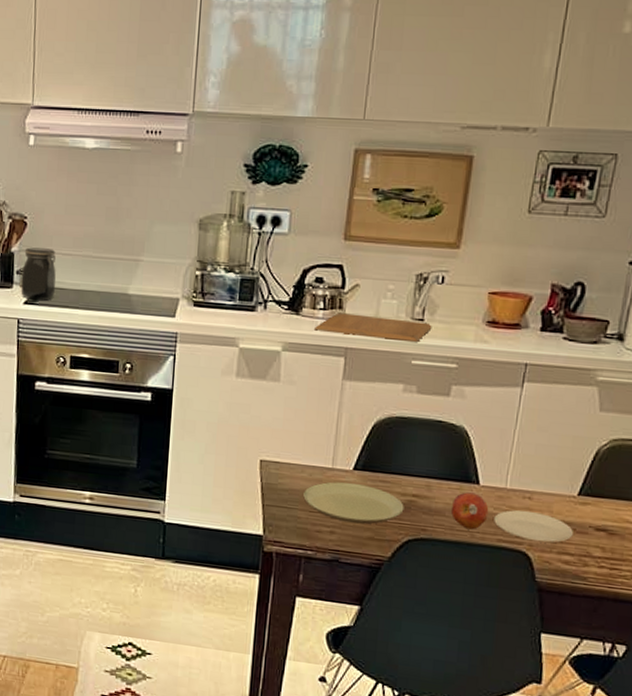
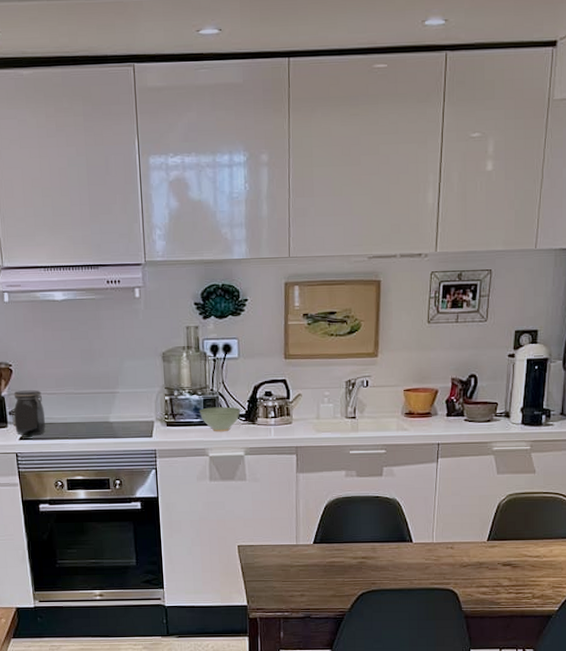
bowl: none [233,289,284,321] -> present [199,407,241,432]
plate: present [303,482,404,524] -> none [276,555,357,586]
chopping board: present [313,313,432,343] -> none [268,418,363,437]
fruit: present [451,492,489,530] -> none [393,549,422,578]
plate: present [494,510,573,543] -> none [426,557,486,581]

